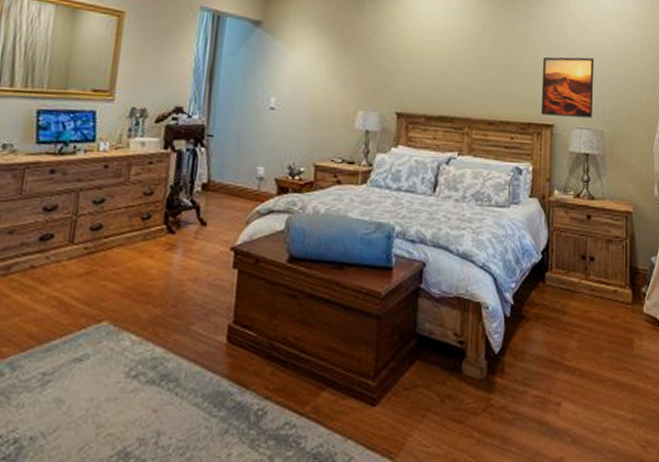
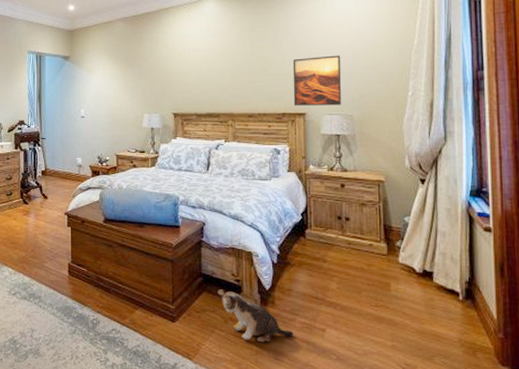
plush toy: none [434,355,524,427] -> present [217,289,293,343]

